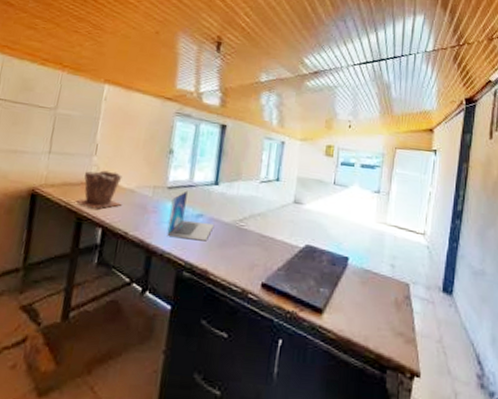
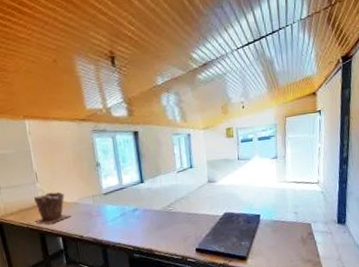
laptop: present [167,190,215,242] -> none [110,193,149,231]

